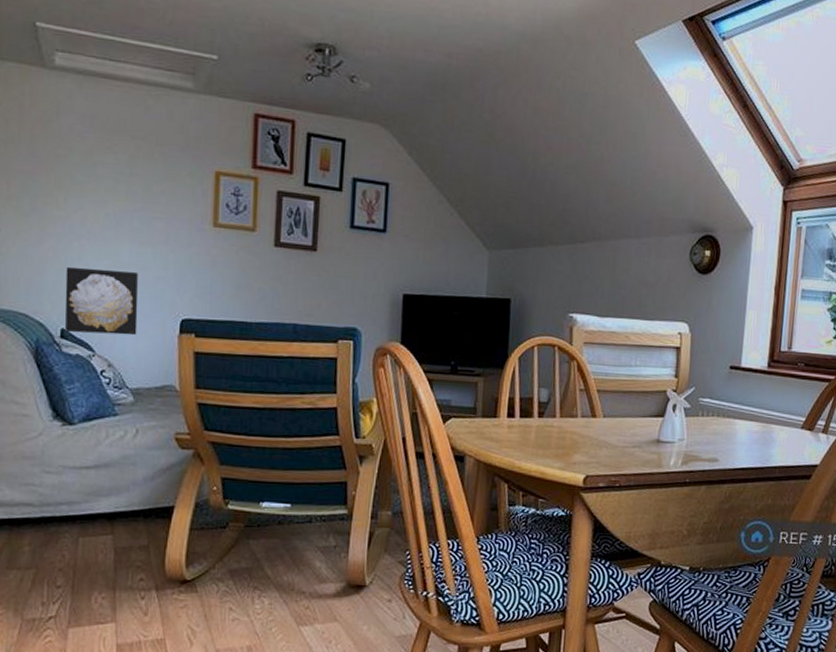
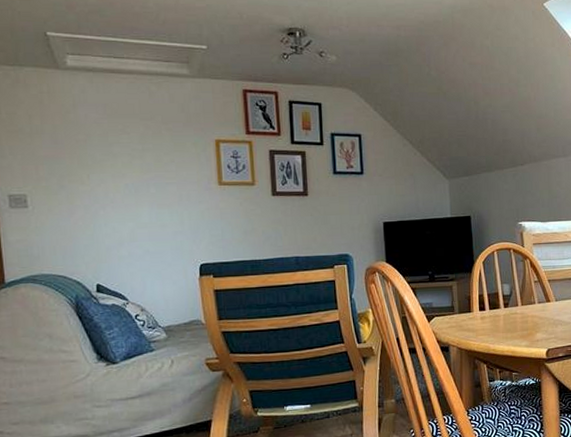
wall art: present [64,267,138,336] -> none [95,230,163,287]

